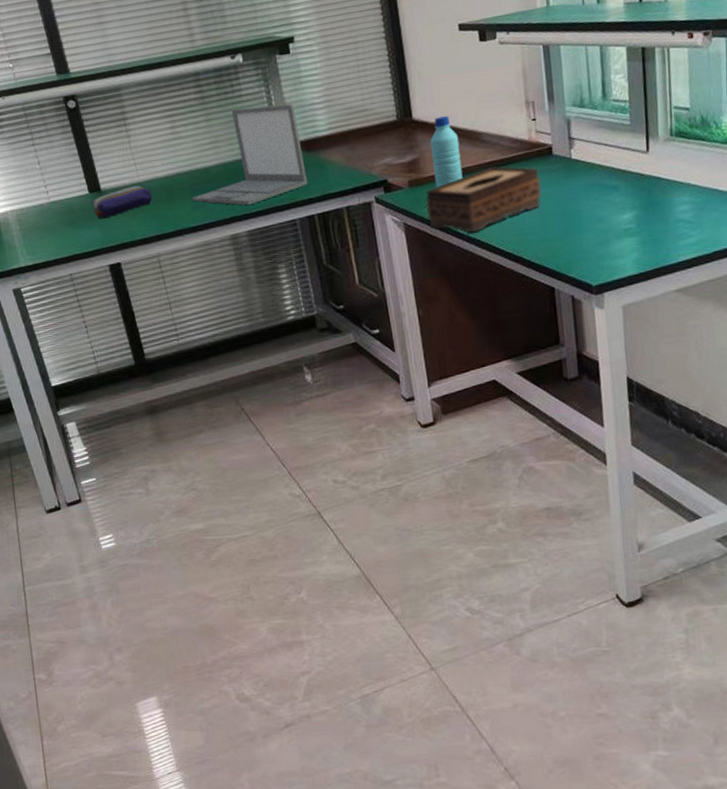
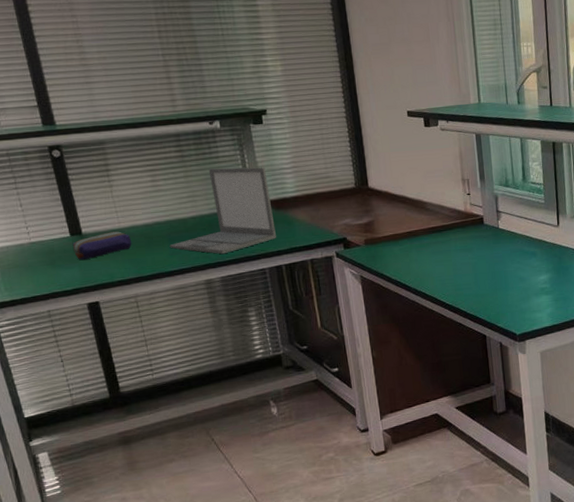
tissue box: present [425,166,542,233] -> none [379,230,476,287]
water bottle: present [430,116,463,188] -> none [384,187,411,247]

